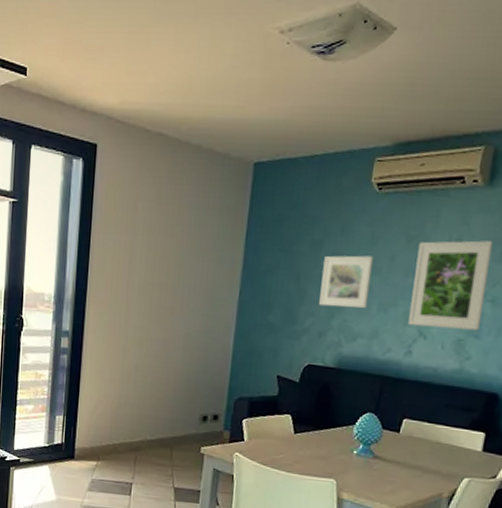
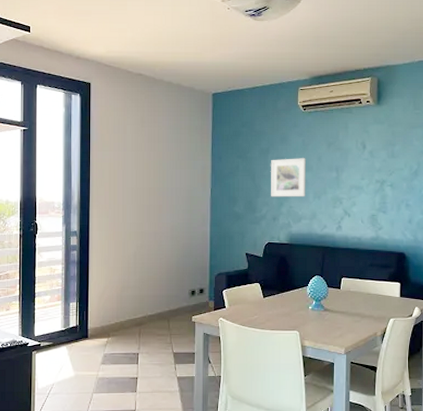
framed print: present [408,240,494,330] -> none [336,143,386,207]

